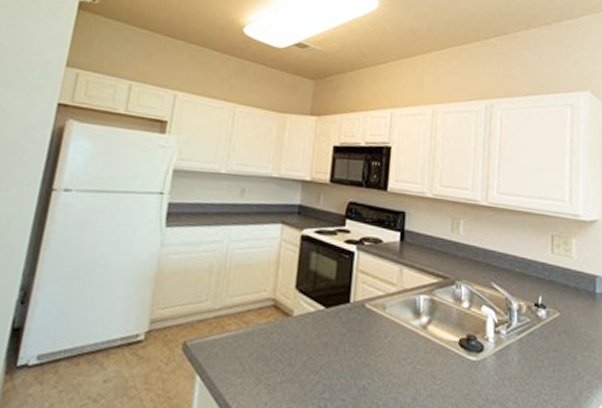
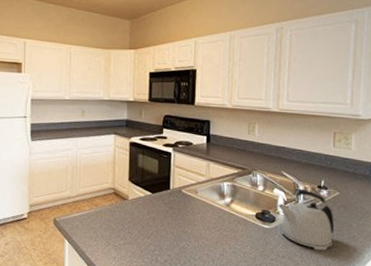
kettle: none [487,306,556,393] -> present [278,188,335,250]

